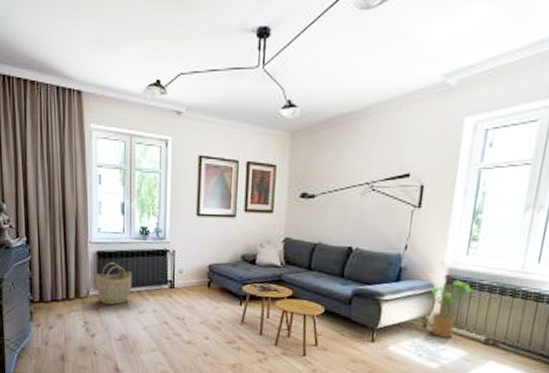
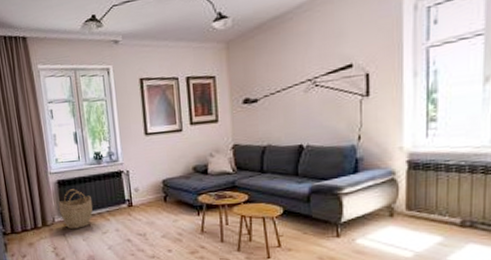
house plant: present [430,280,476,338] -> none [393,164,442,225]

